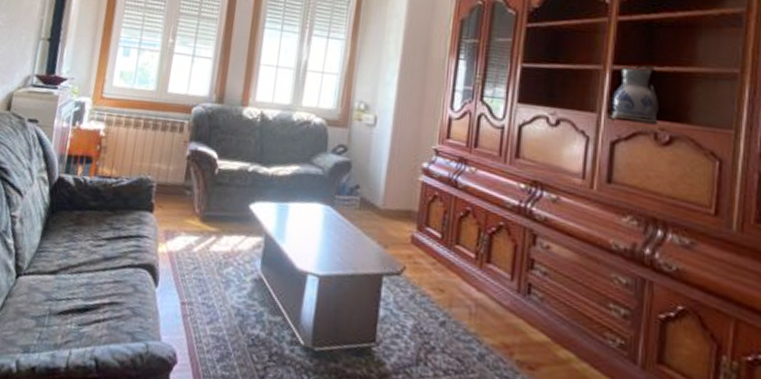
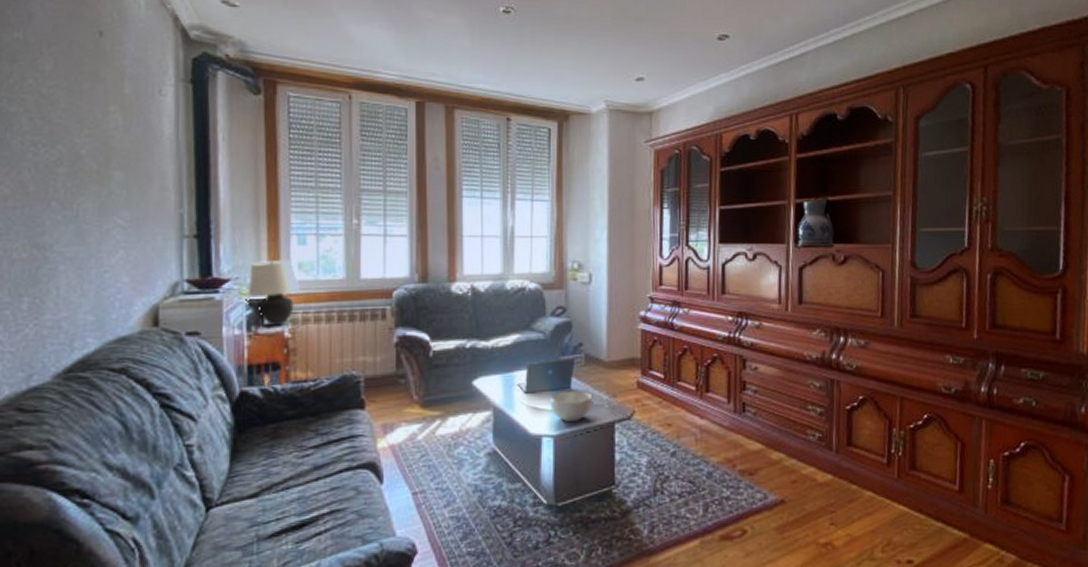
table lamp: none [78,66,119,124] -> present [247,260,299,326]
laptop: none [291,196,351,230] -> present [517,358,576,394]
bowl: none [320,231,364,266] -> present [550,390,593,423]

